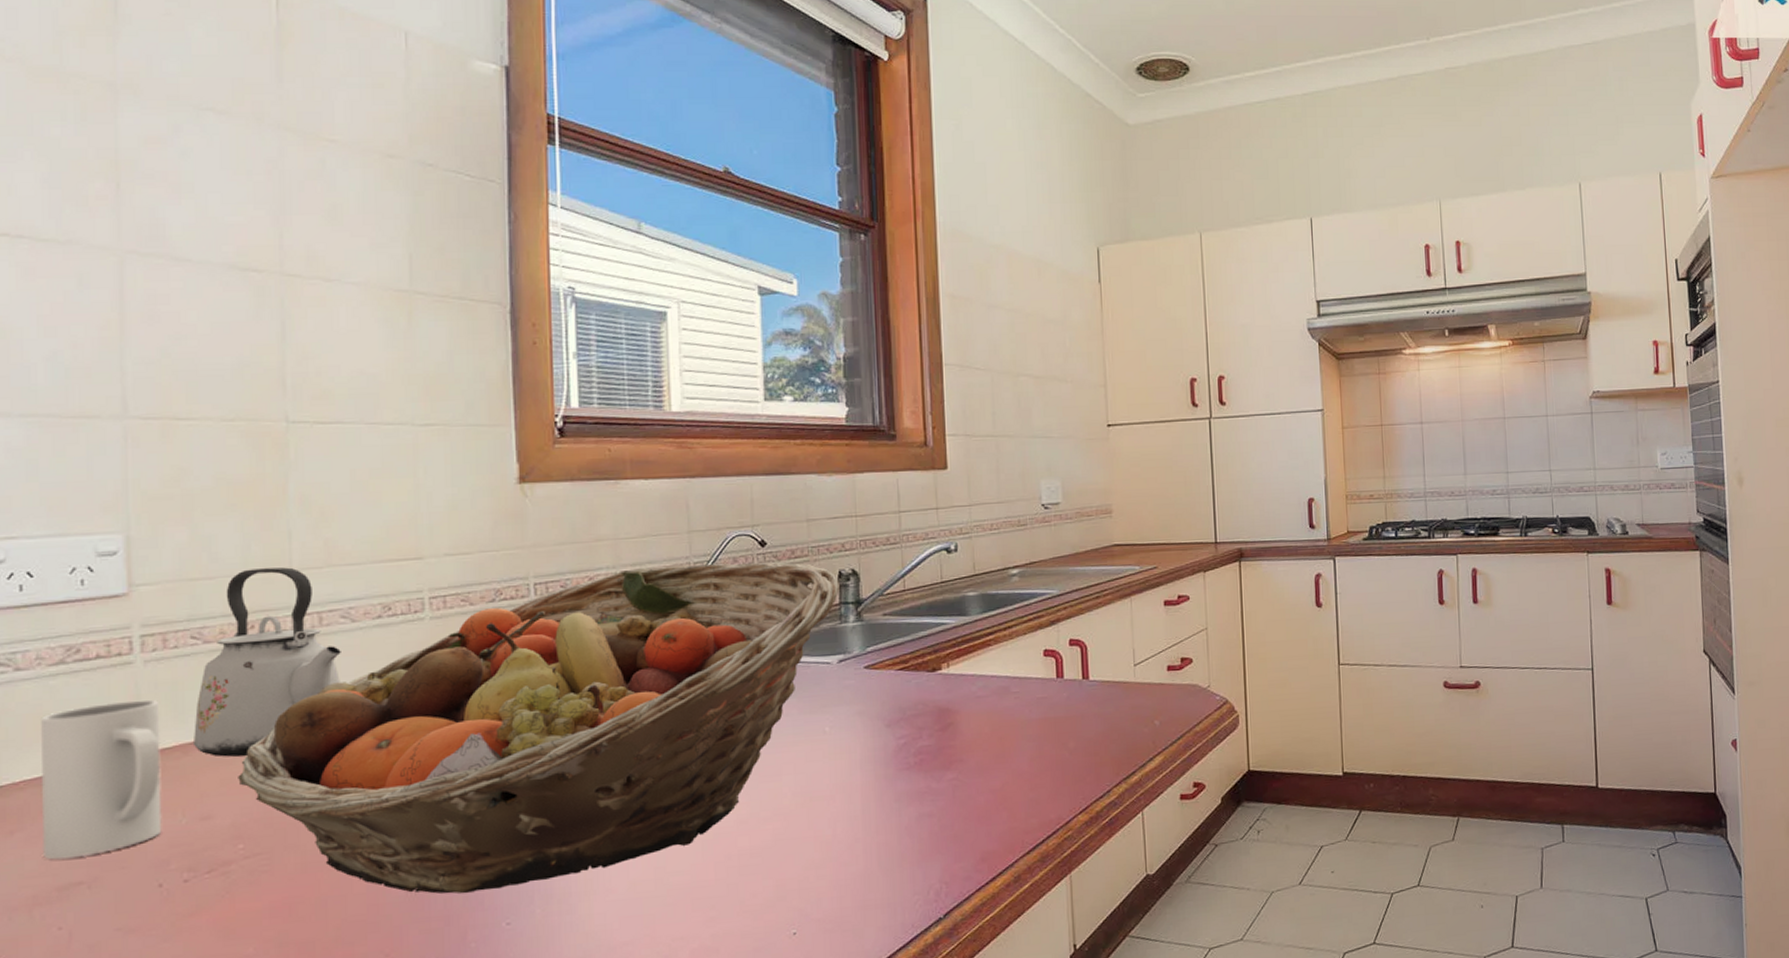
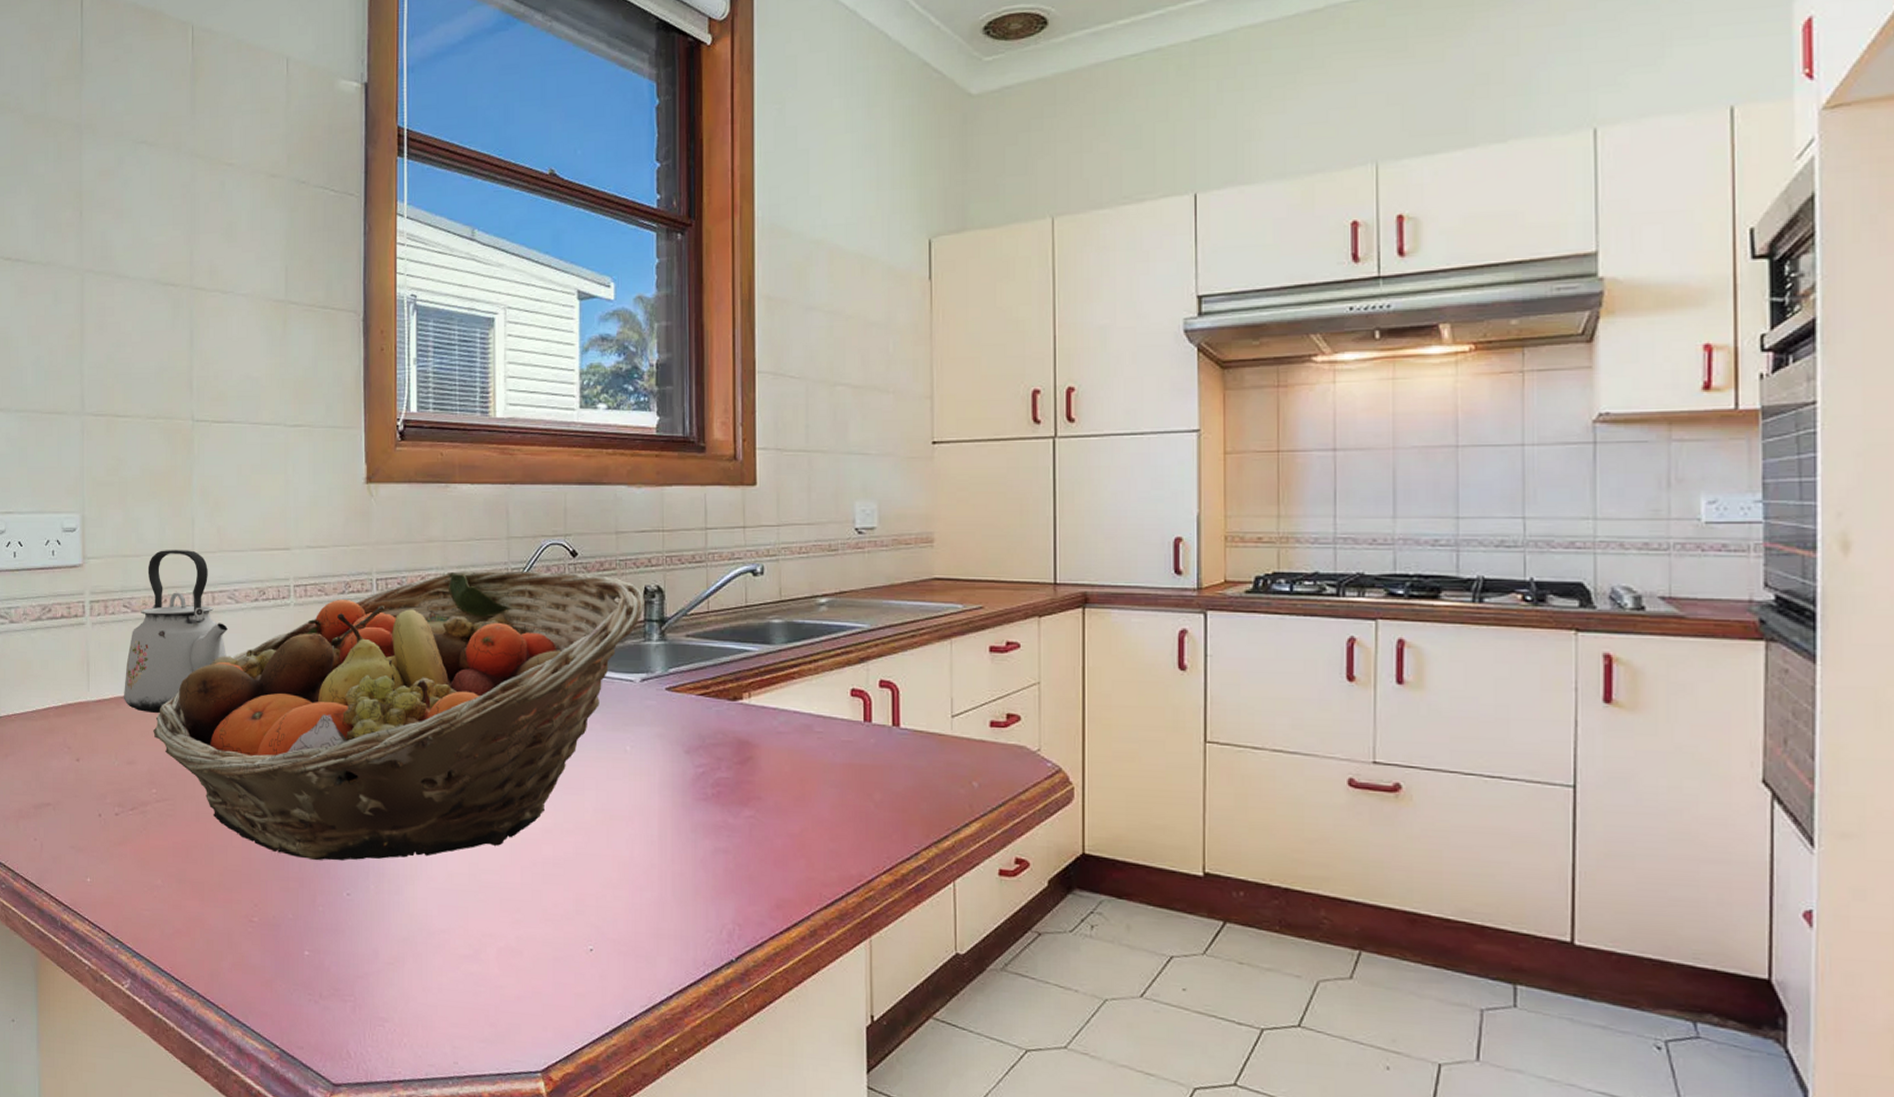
mug: present [40,699,162,860] -> none [25,656,102,783]

